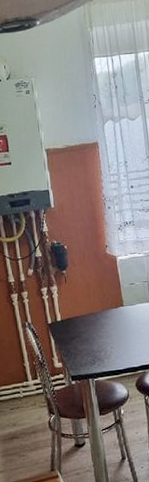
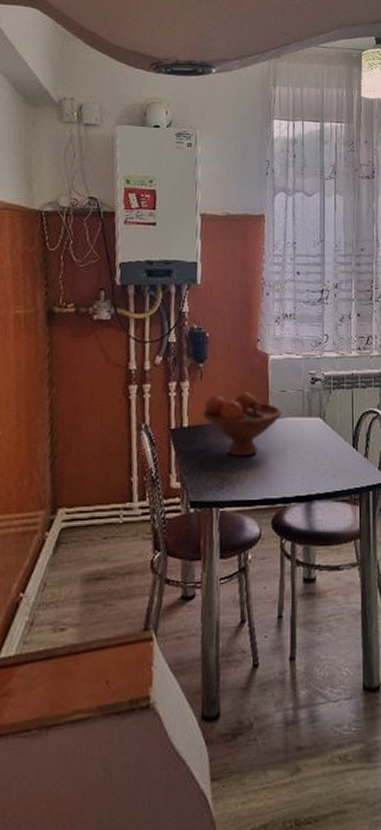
fruit bowl: none [71,288,133,339] -> present [202,392,282,457]

